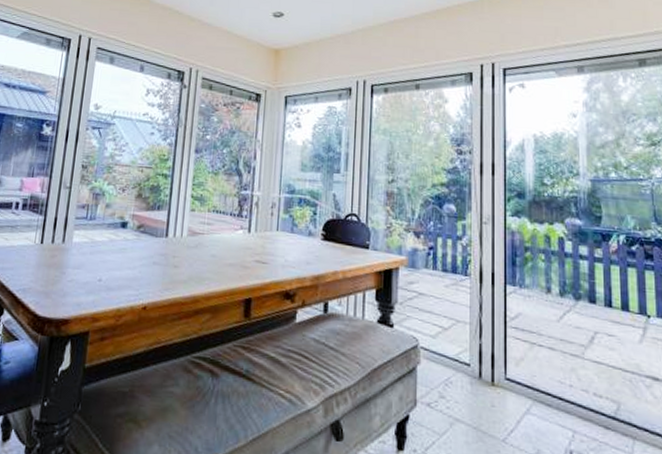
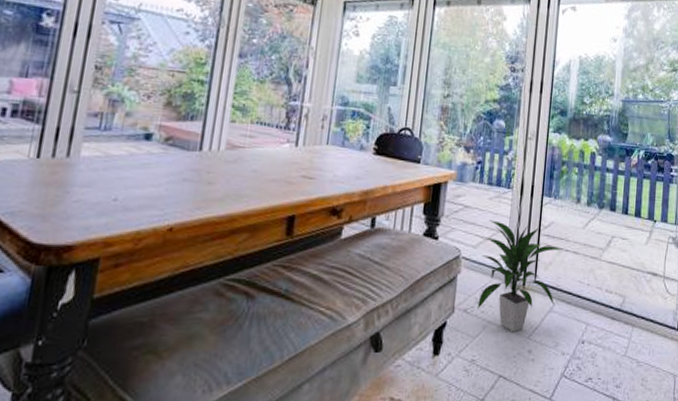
indoor plant: none [442,309,535,434] -> present [477,220,562,333]

